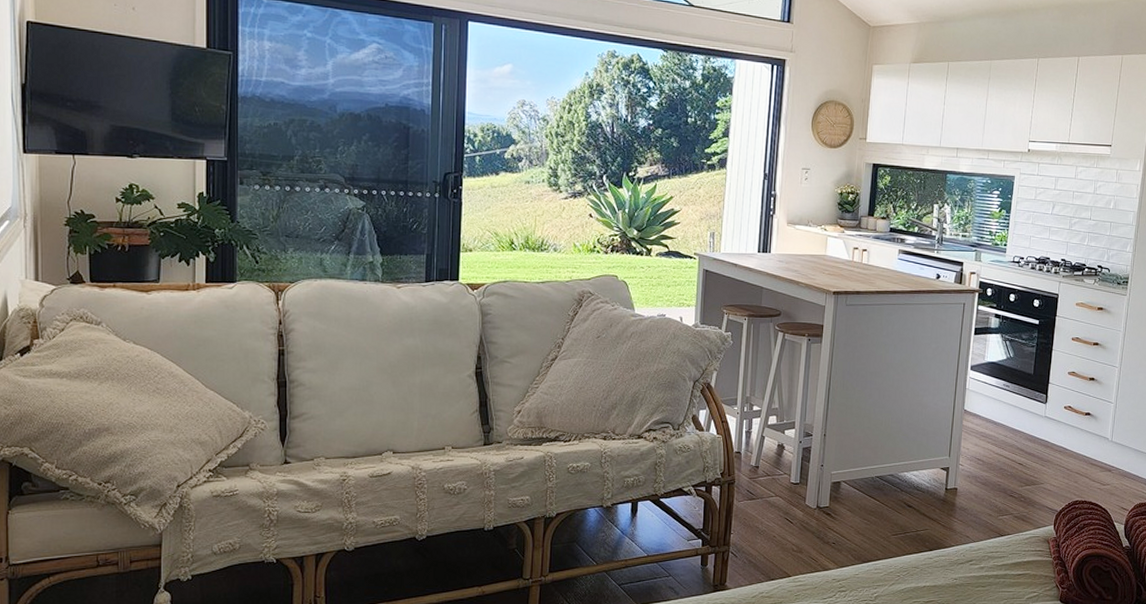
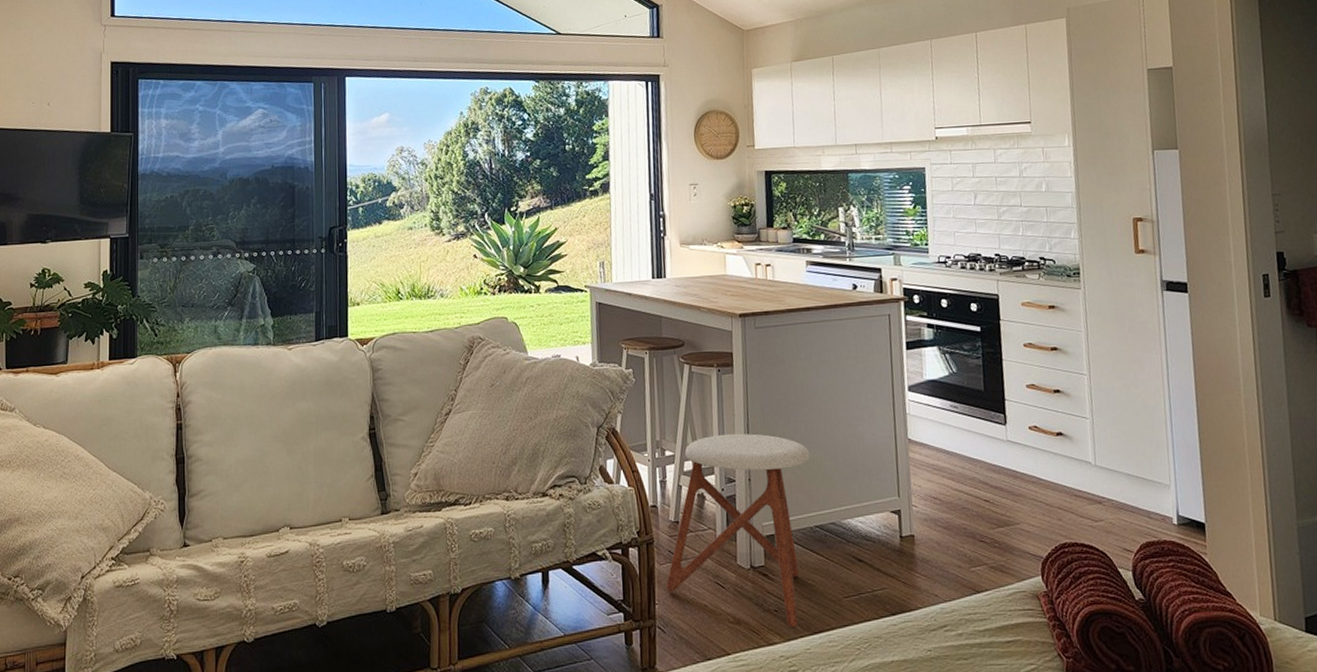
stool: none [742,395,880,557] -> present [666,433,810,628]

